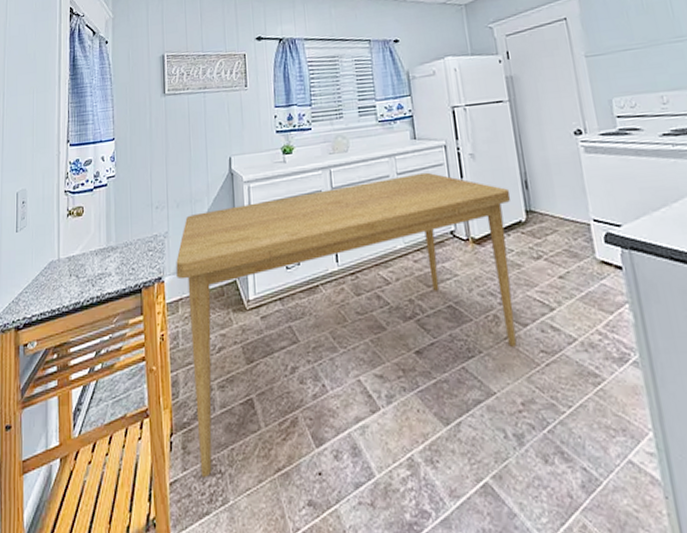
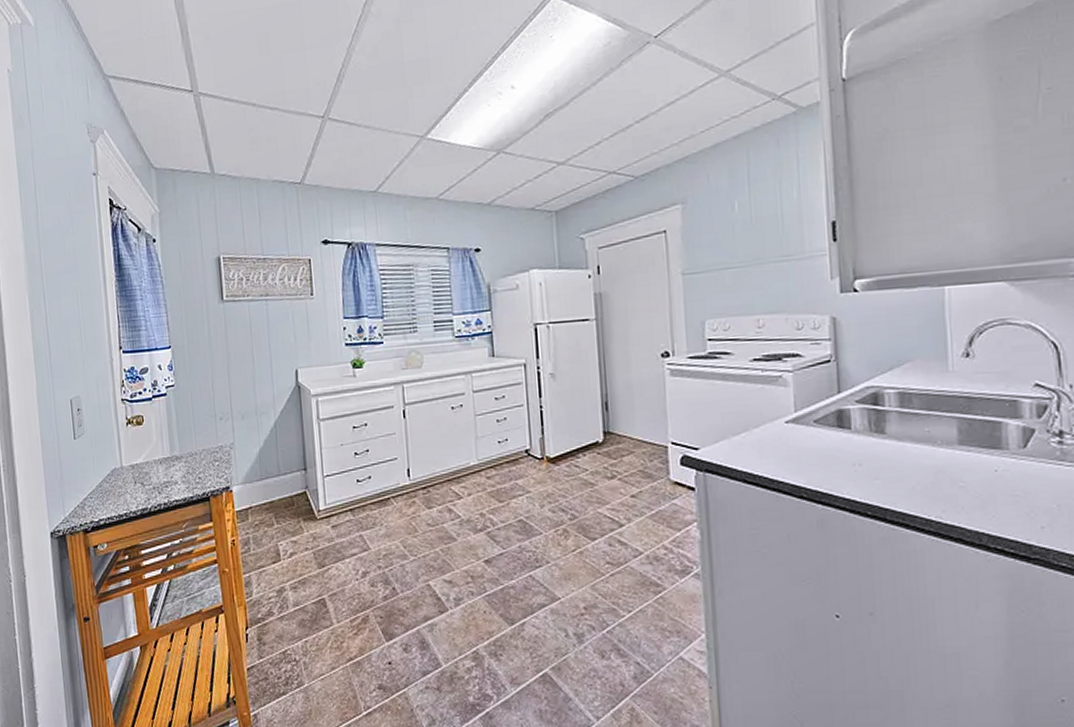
dining table: present [176,172,517,479] -> none [243,391,590,665]

